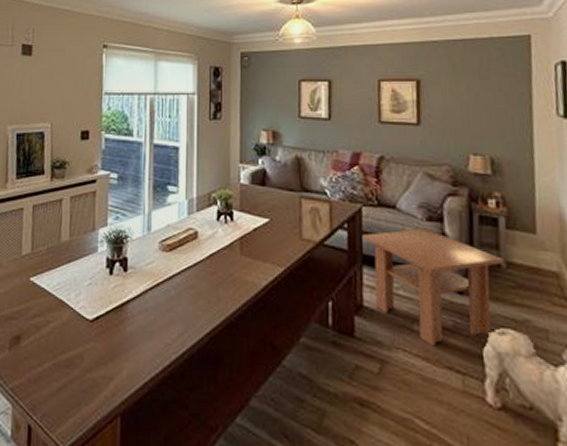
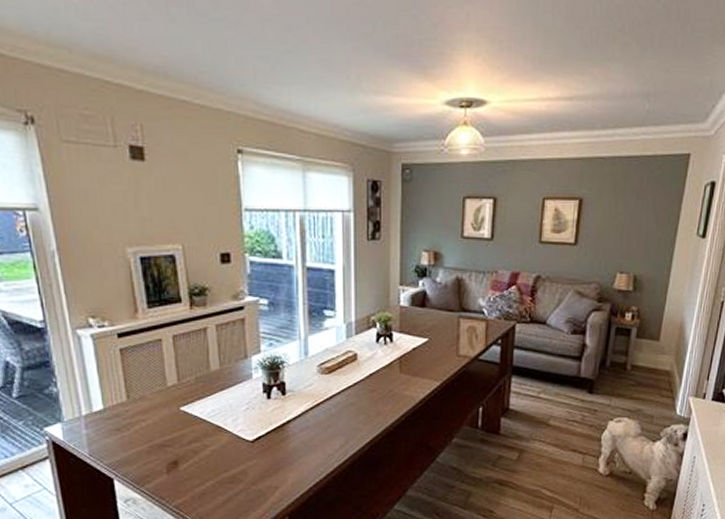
coffee table: present [362,228,504,347] -> none [513,340,630,436]

